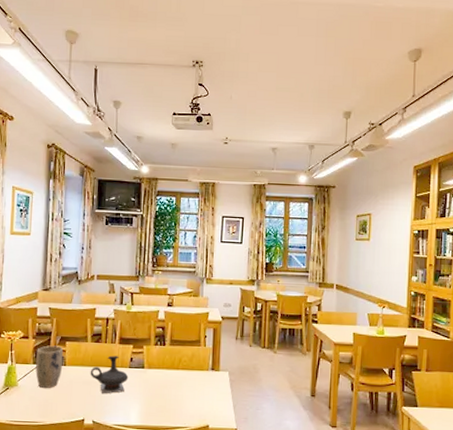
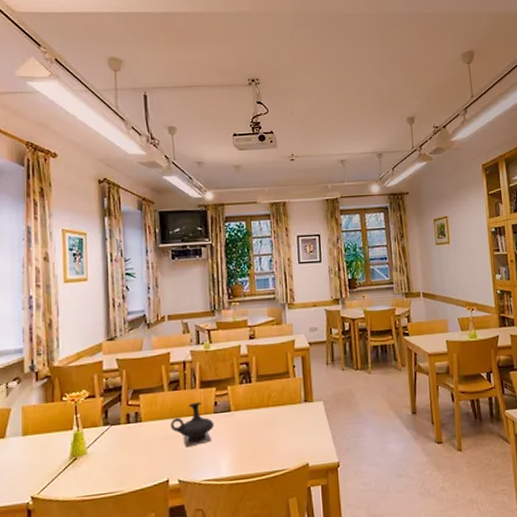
plant pot: present [35,345,64,389] -> none [106,400,139,453]

